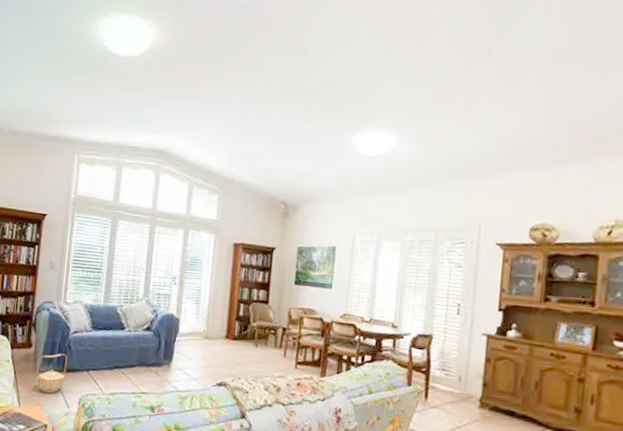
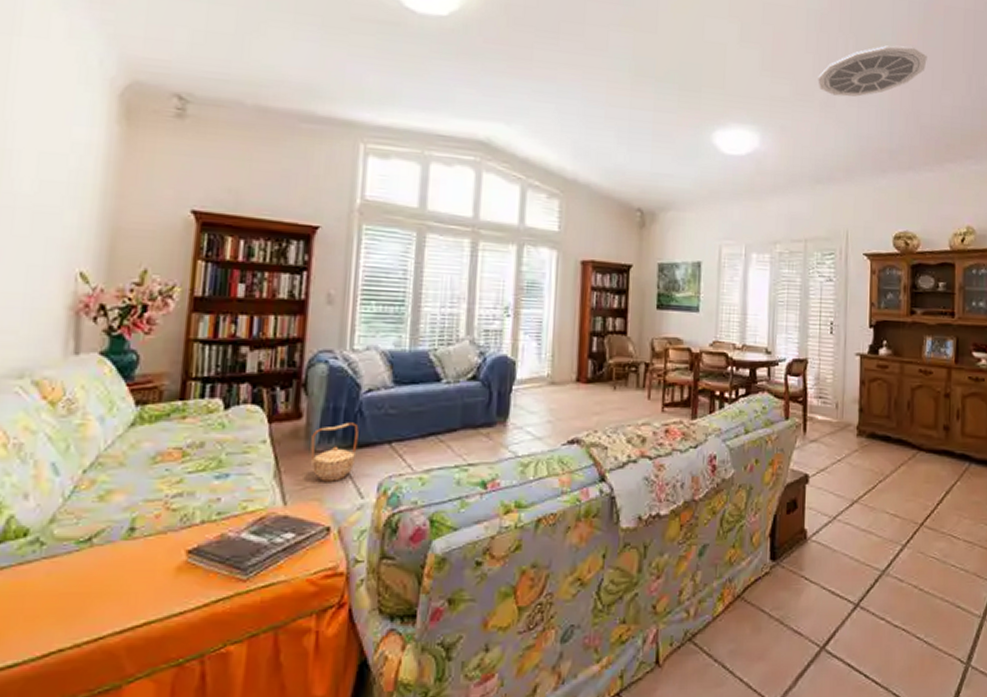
ceiling vent: none [457,48,580,100] -> present [818,45,927,97]

